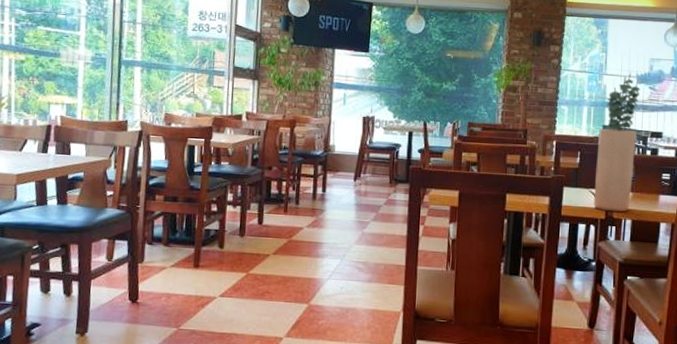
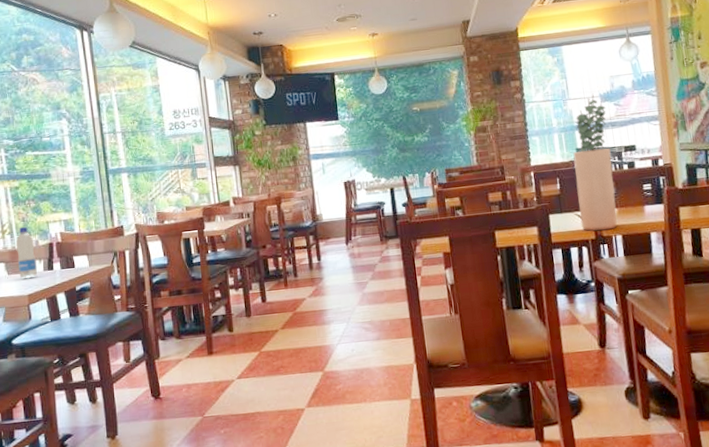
bottle: none [10,104,32,158] -> present [15,227,37,280]

